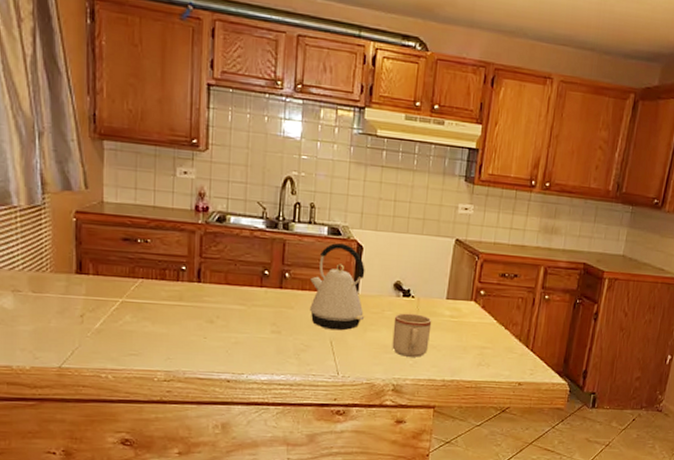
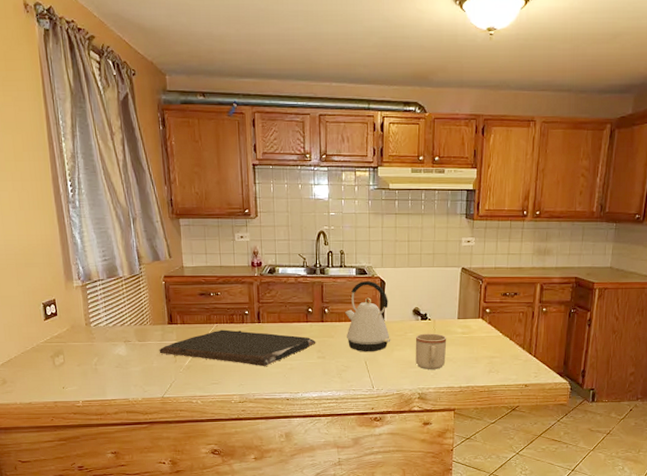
cutting board: none [60,286,271,338] -> present [159,329,316,366]

